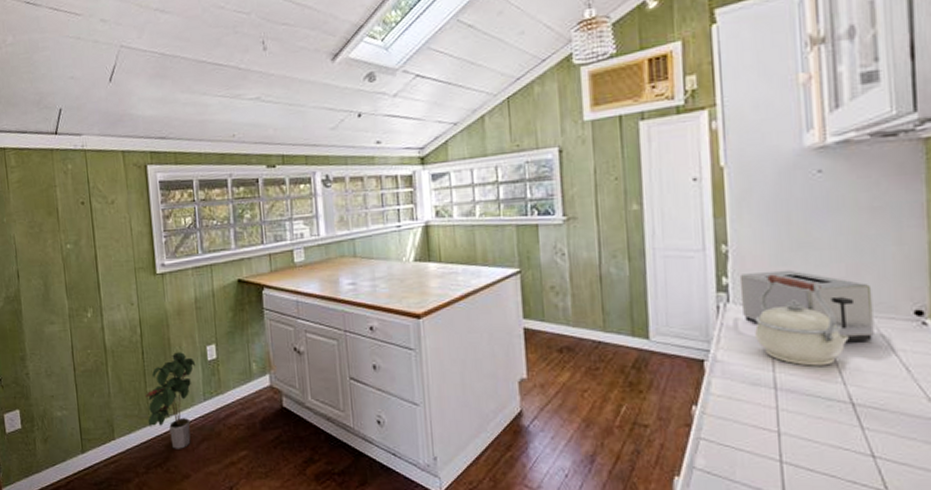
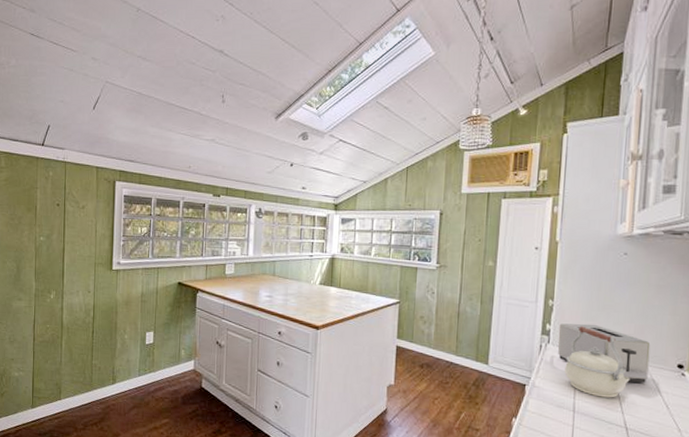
potted plant: present [145,352,196,449] -> none [90,335,136,413]

